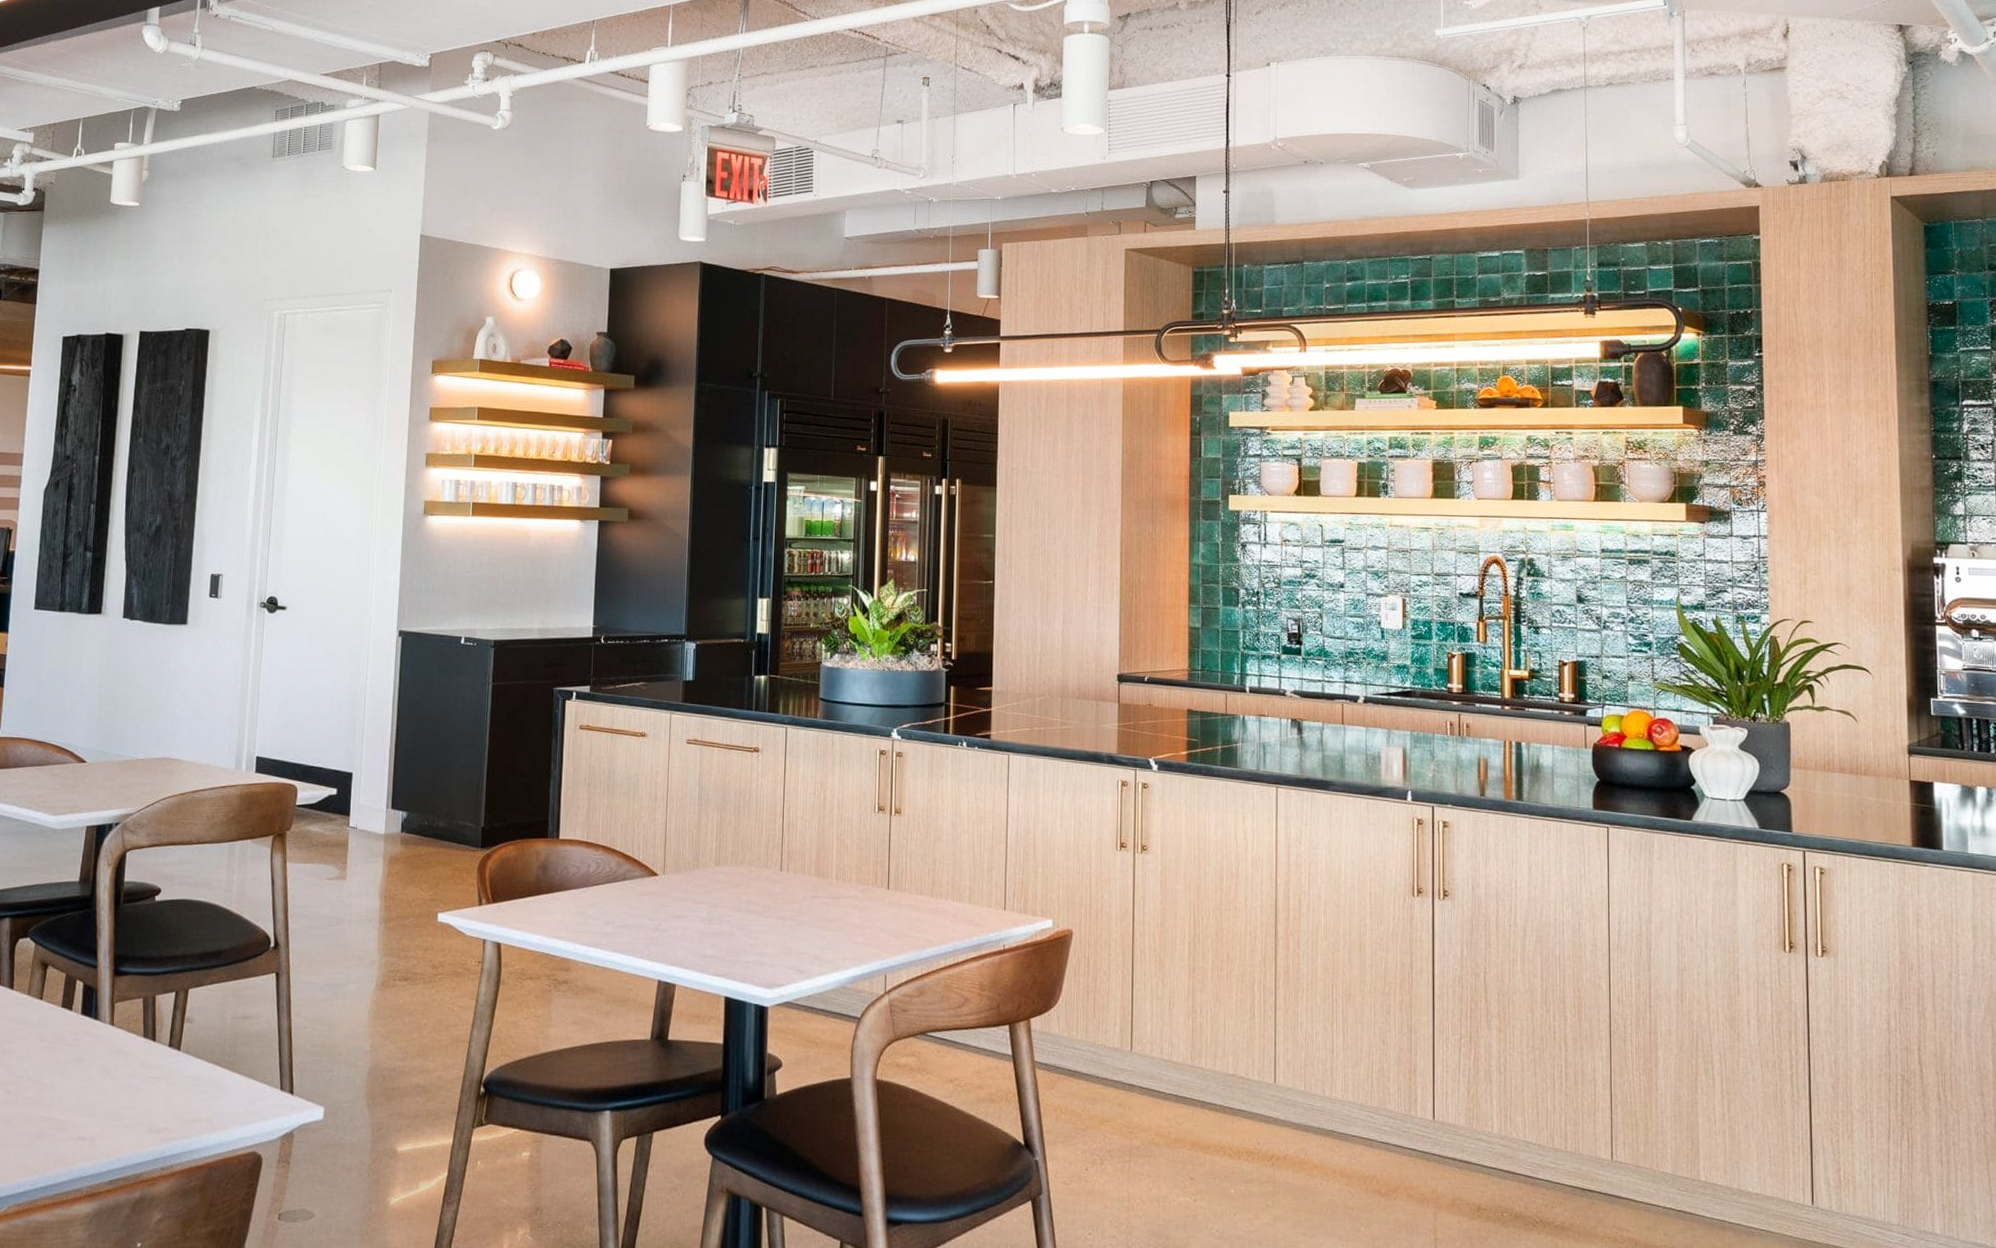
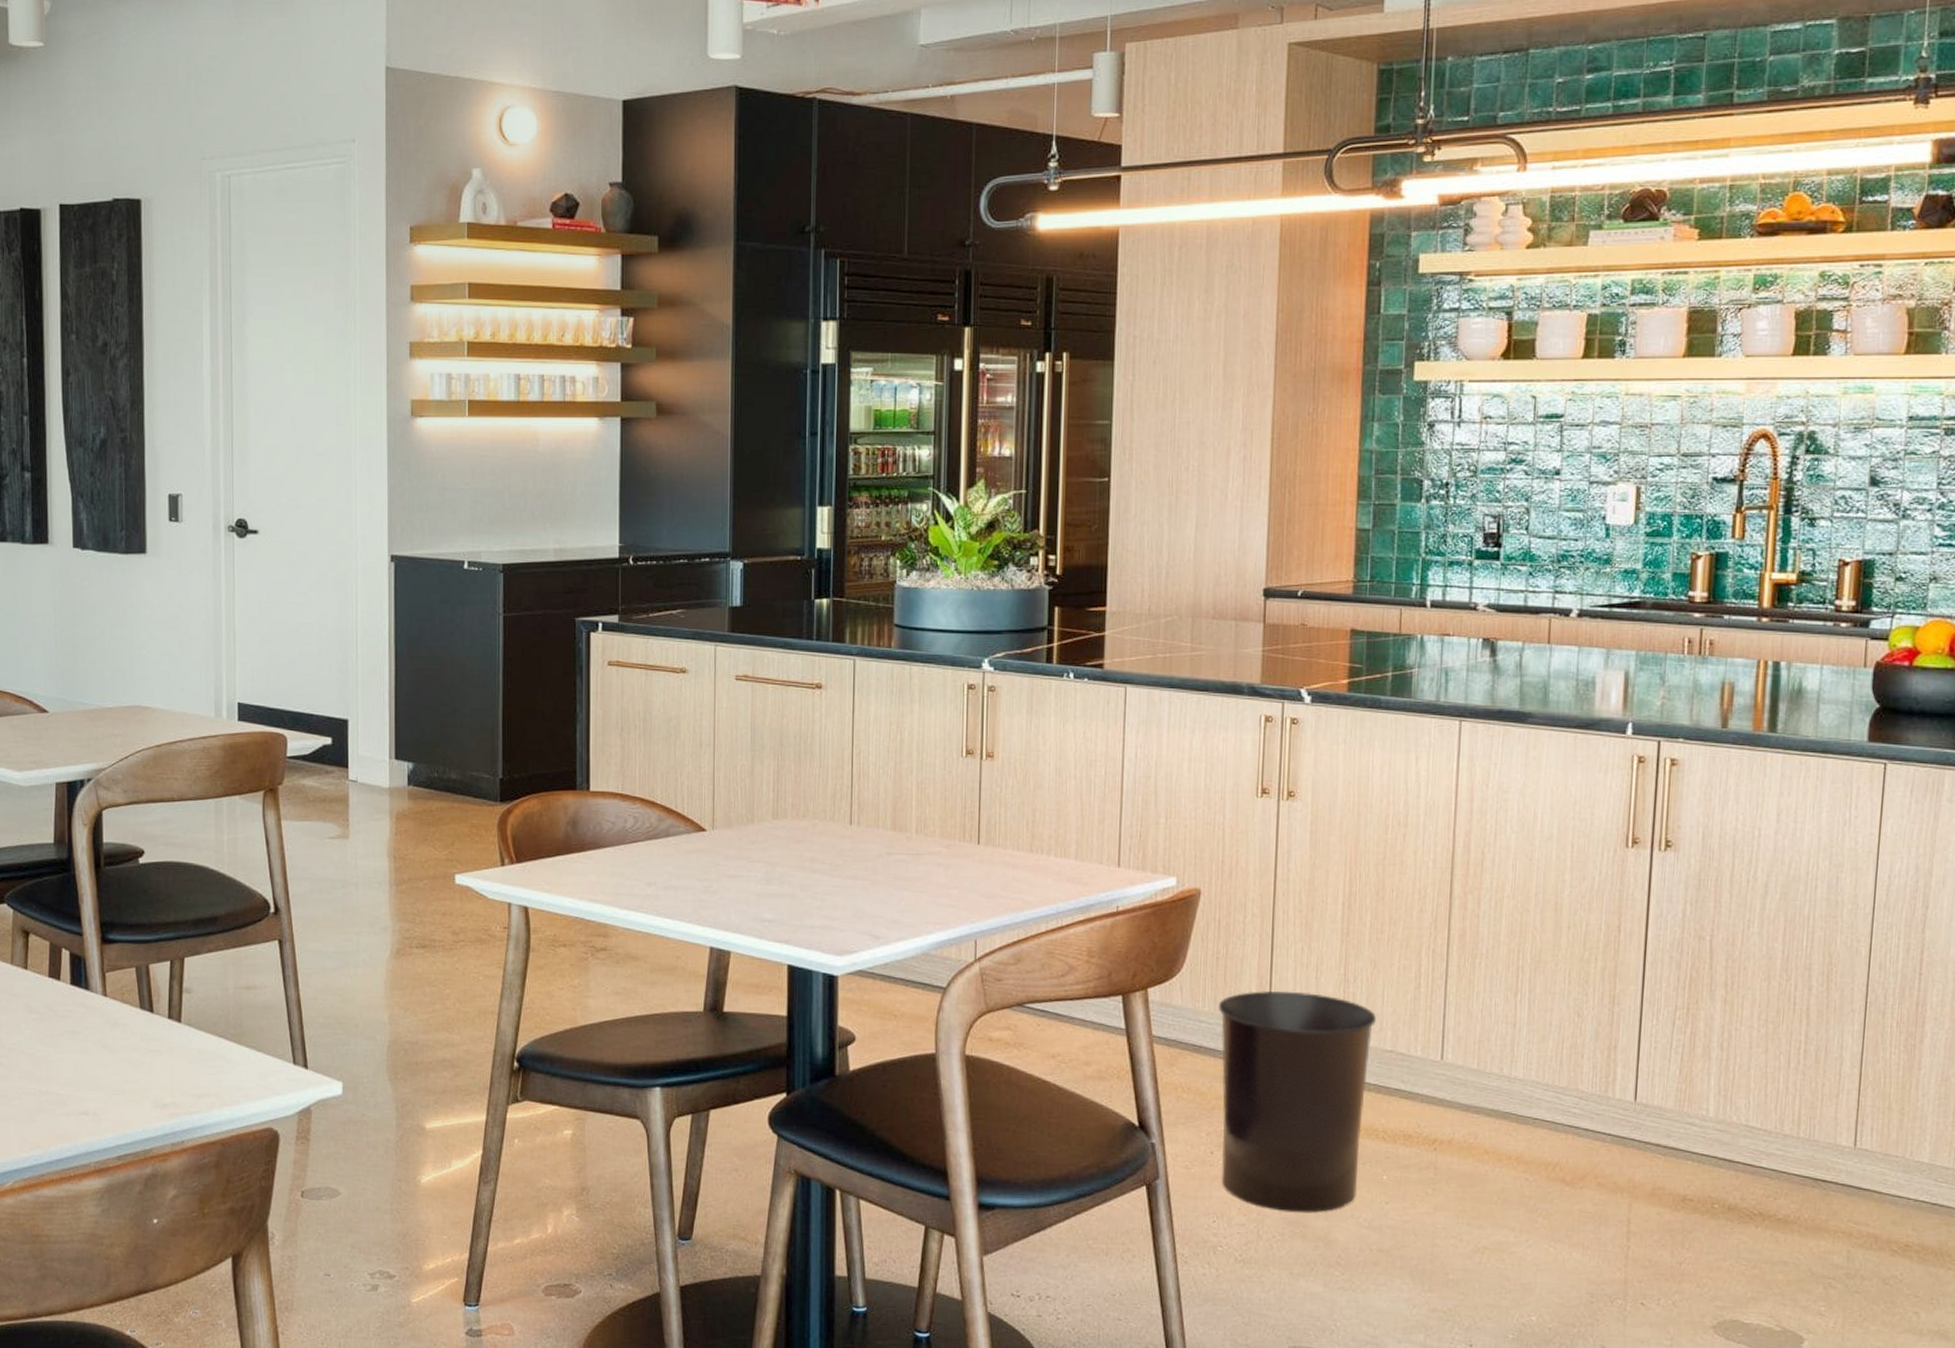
waste bin: none [1089,1021,1219,1224] -> present [1218,991,1376,1213]

